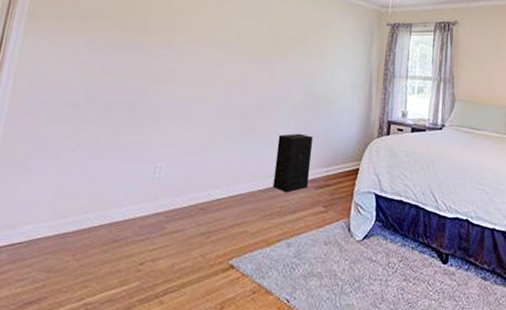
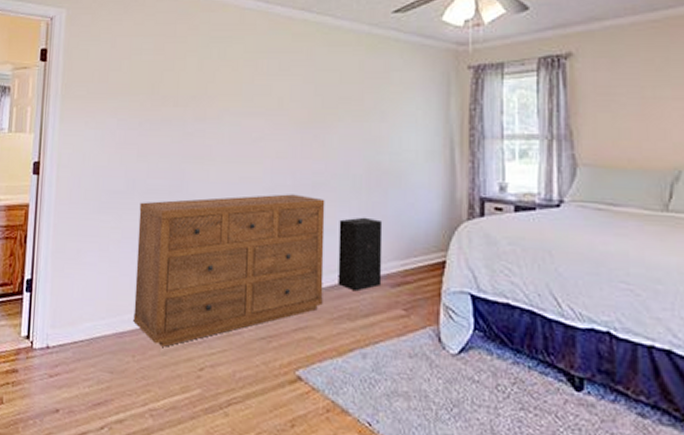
dresser: none [78,112,269,245] -> present [133,194,325,347]

